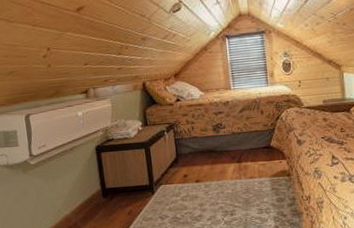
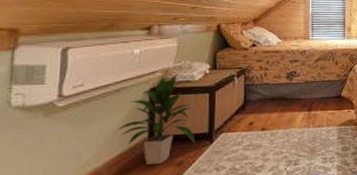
indoor plant: none [76,132,139,213] -> present [116,74,195,165]

